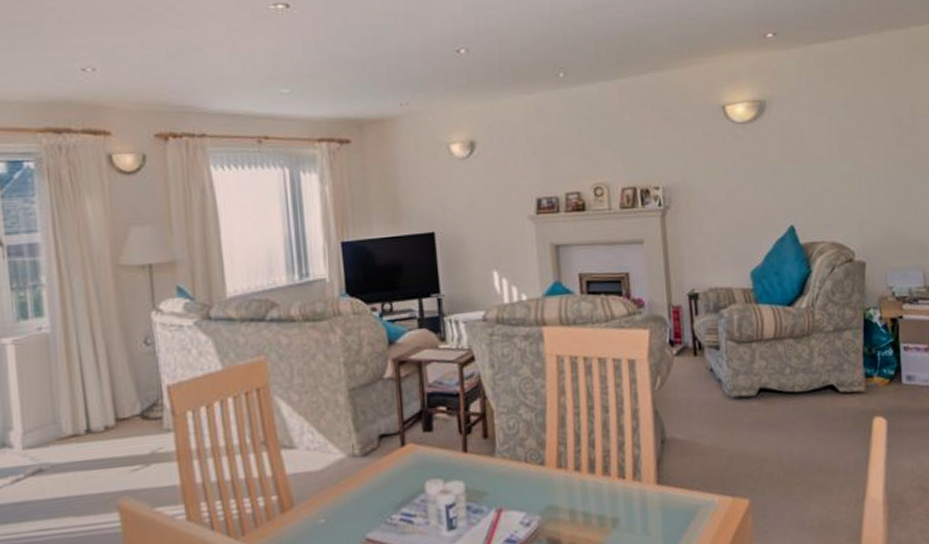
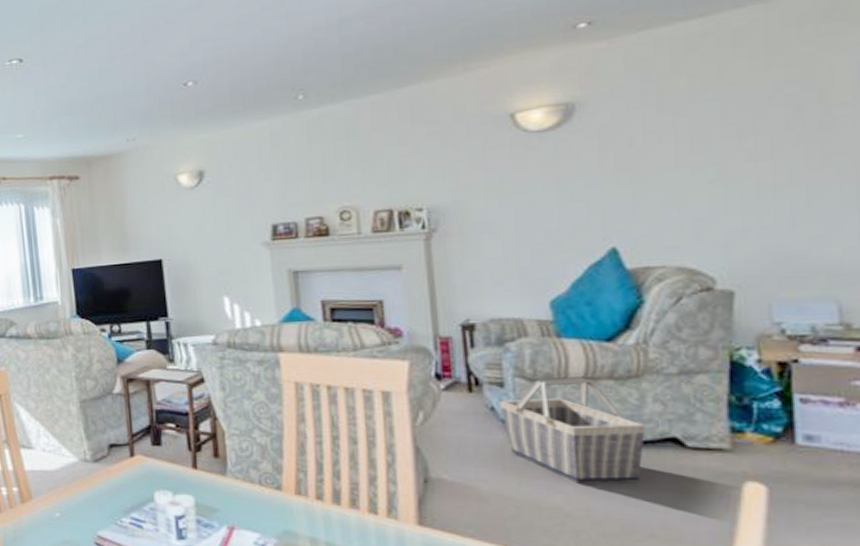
basket: none [716,337,814,431] -> present [499,377,646,484]

